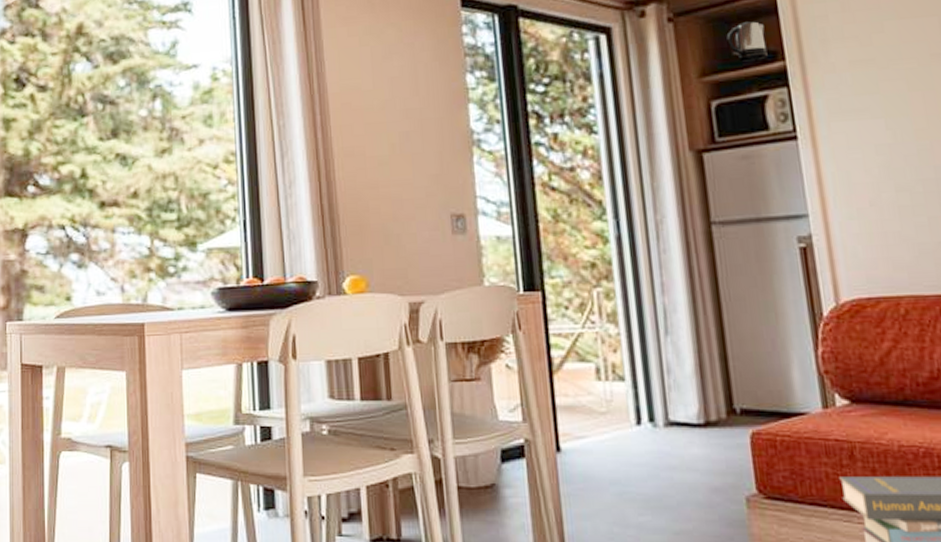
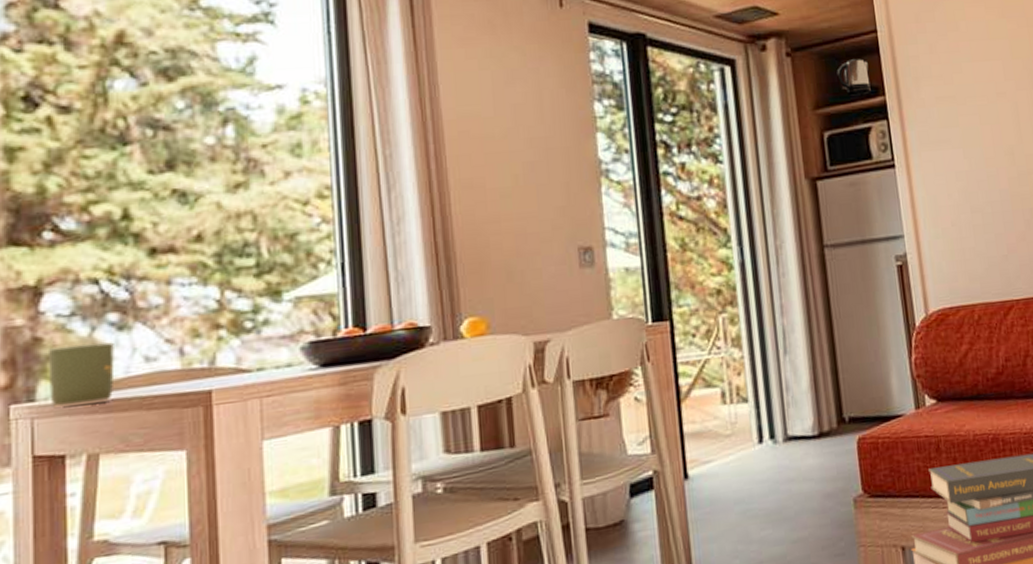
mug: none [31,277,76,328] -> present [47,342,115,409]

